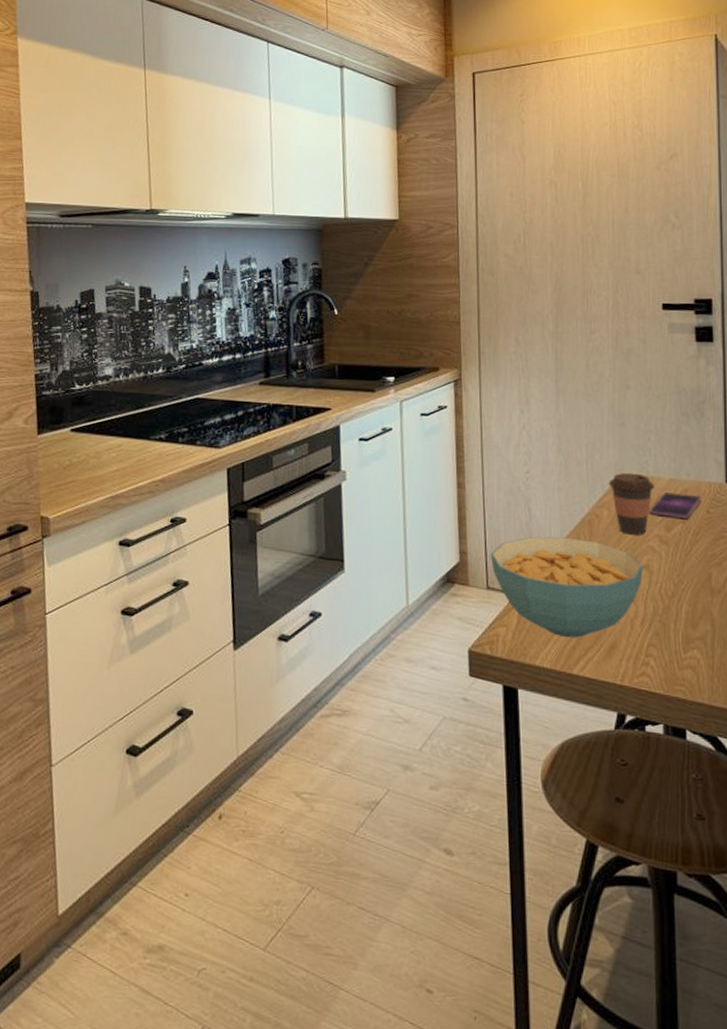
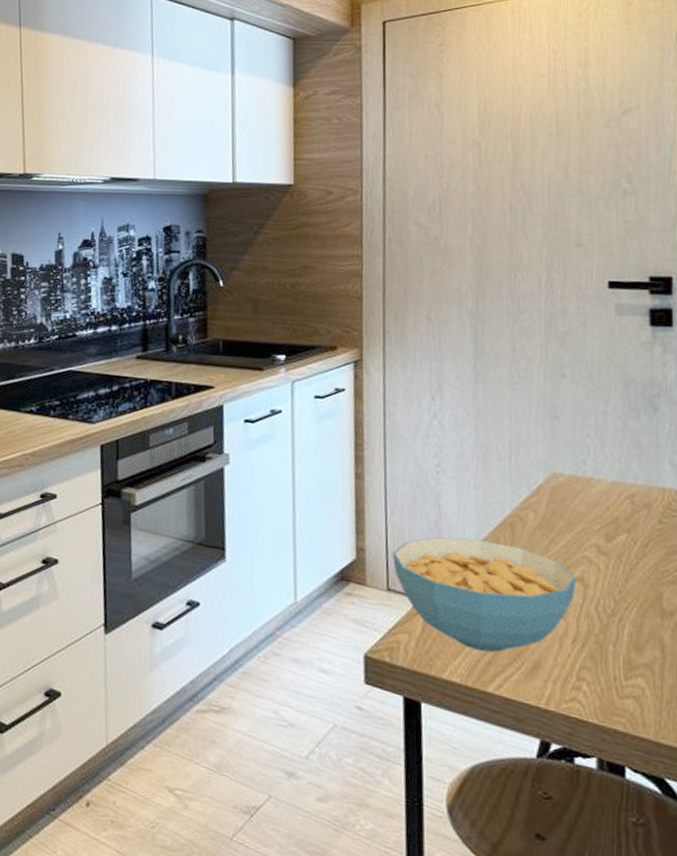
coffee cup: present [608,472,655,535] -> none [535,472,594,543]
smartphone: present [650,492,701,519] -> none [586,496,652,528]

